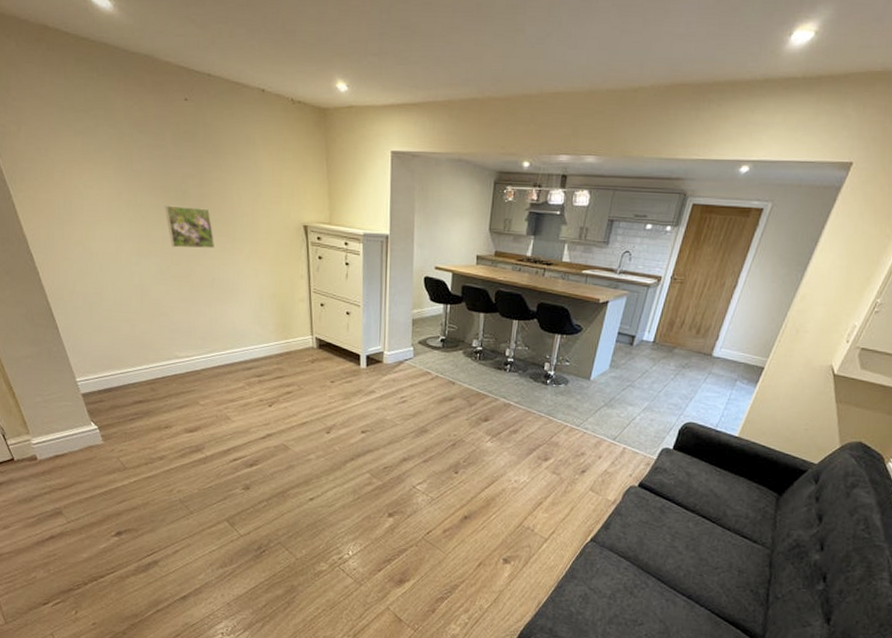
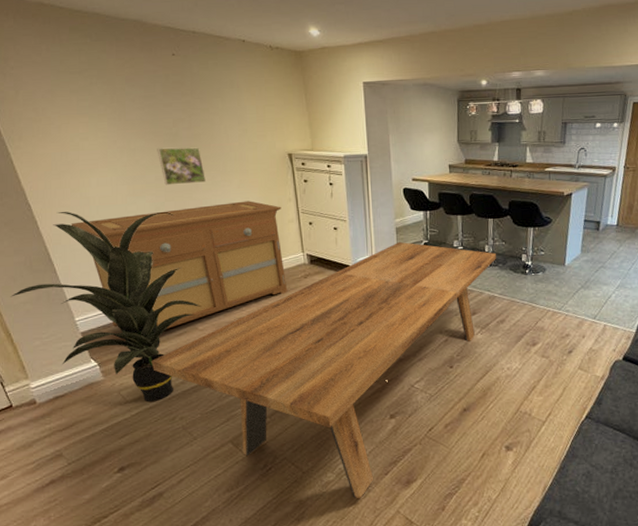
indoor plant: none [12,265,204,472] -> present [10,212,201,402]
sideboard: none [73,273,293,400] -> present [71,201,288,329]
dining table: none [151,334,517,592] -> present [151,241,496,499]

